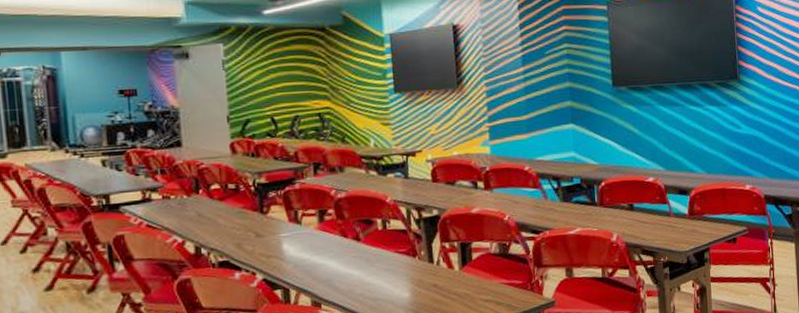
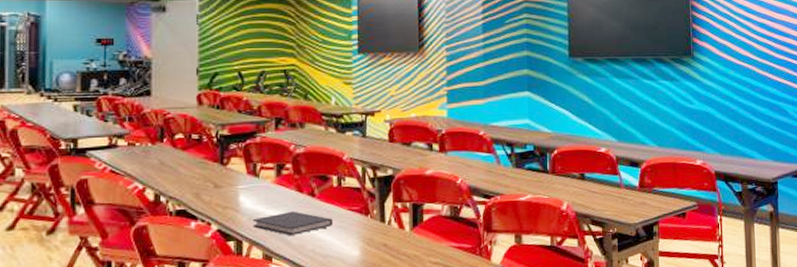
diary: none [298,256,381,282] -> present [252,211,334,237]

